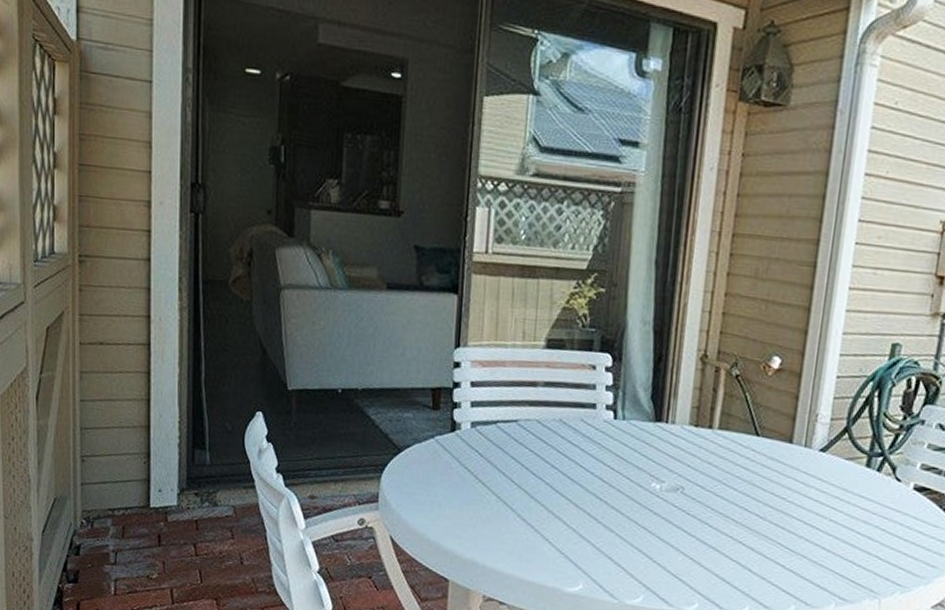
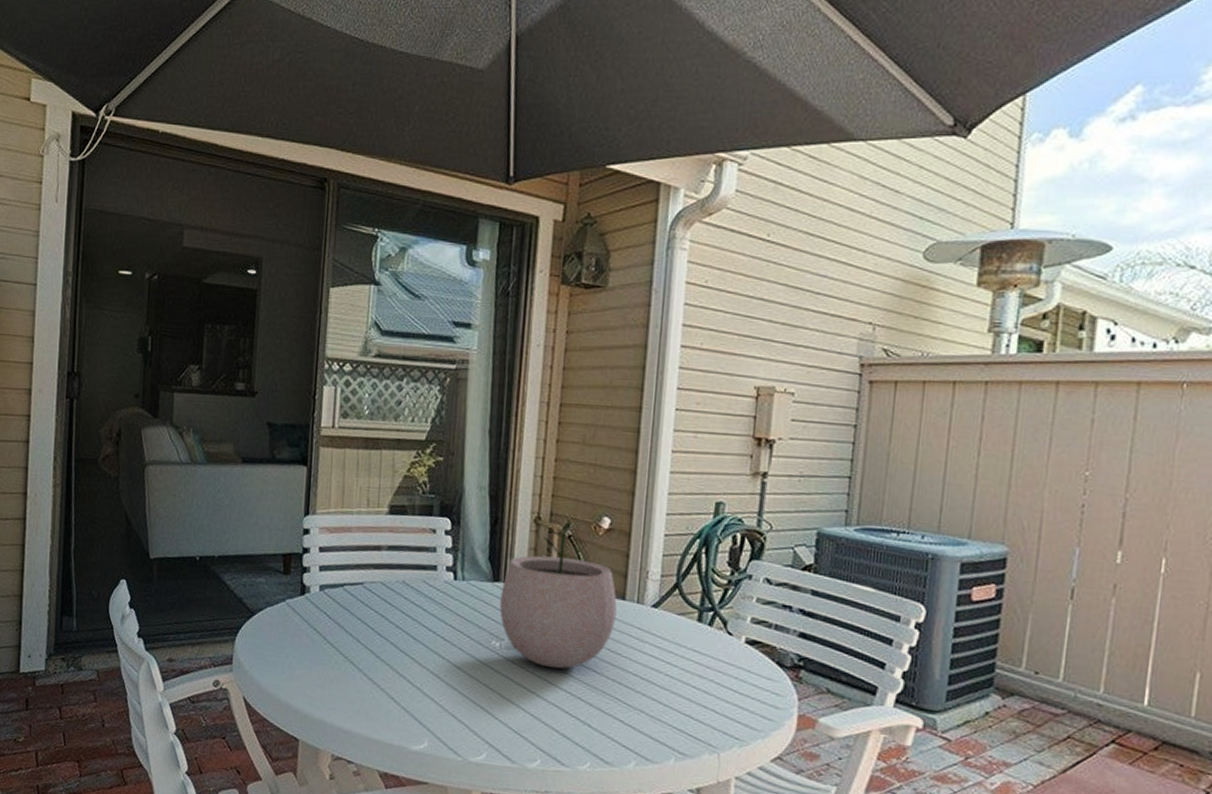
plant pot: none [661,361,784,513] -> present [500,522,617,669]

